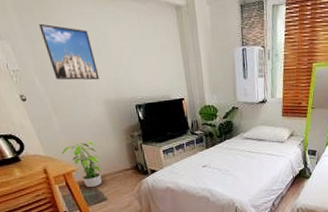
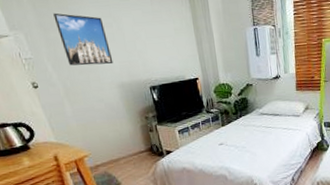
potted plant: present [61,141,102,187] -> none [73,125,115,172]

